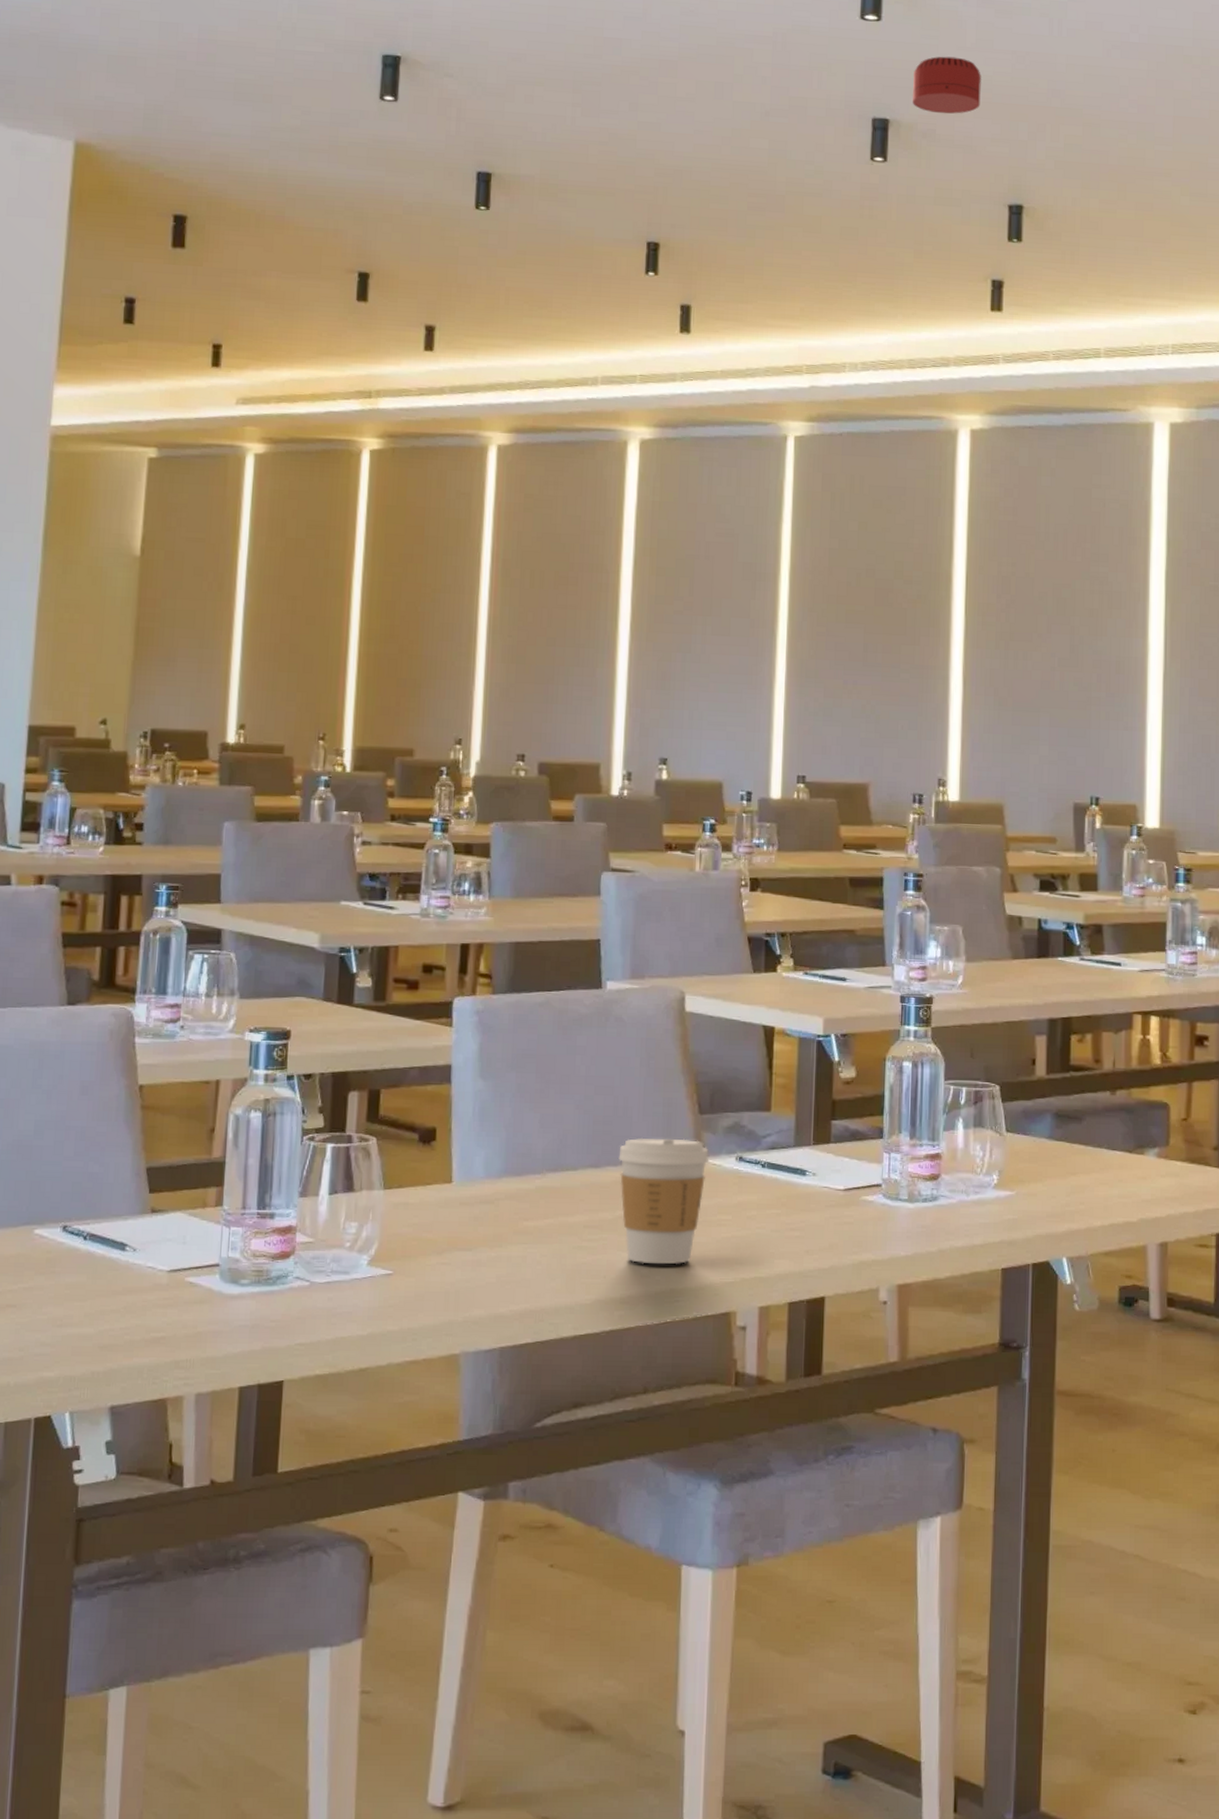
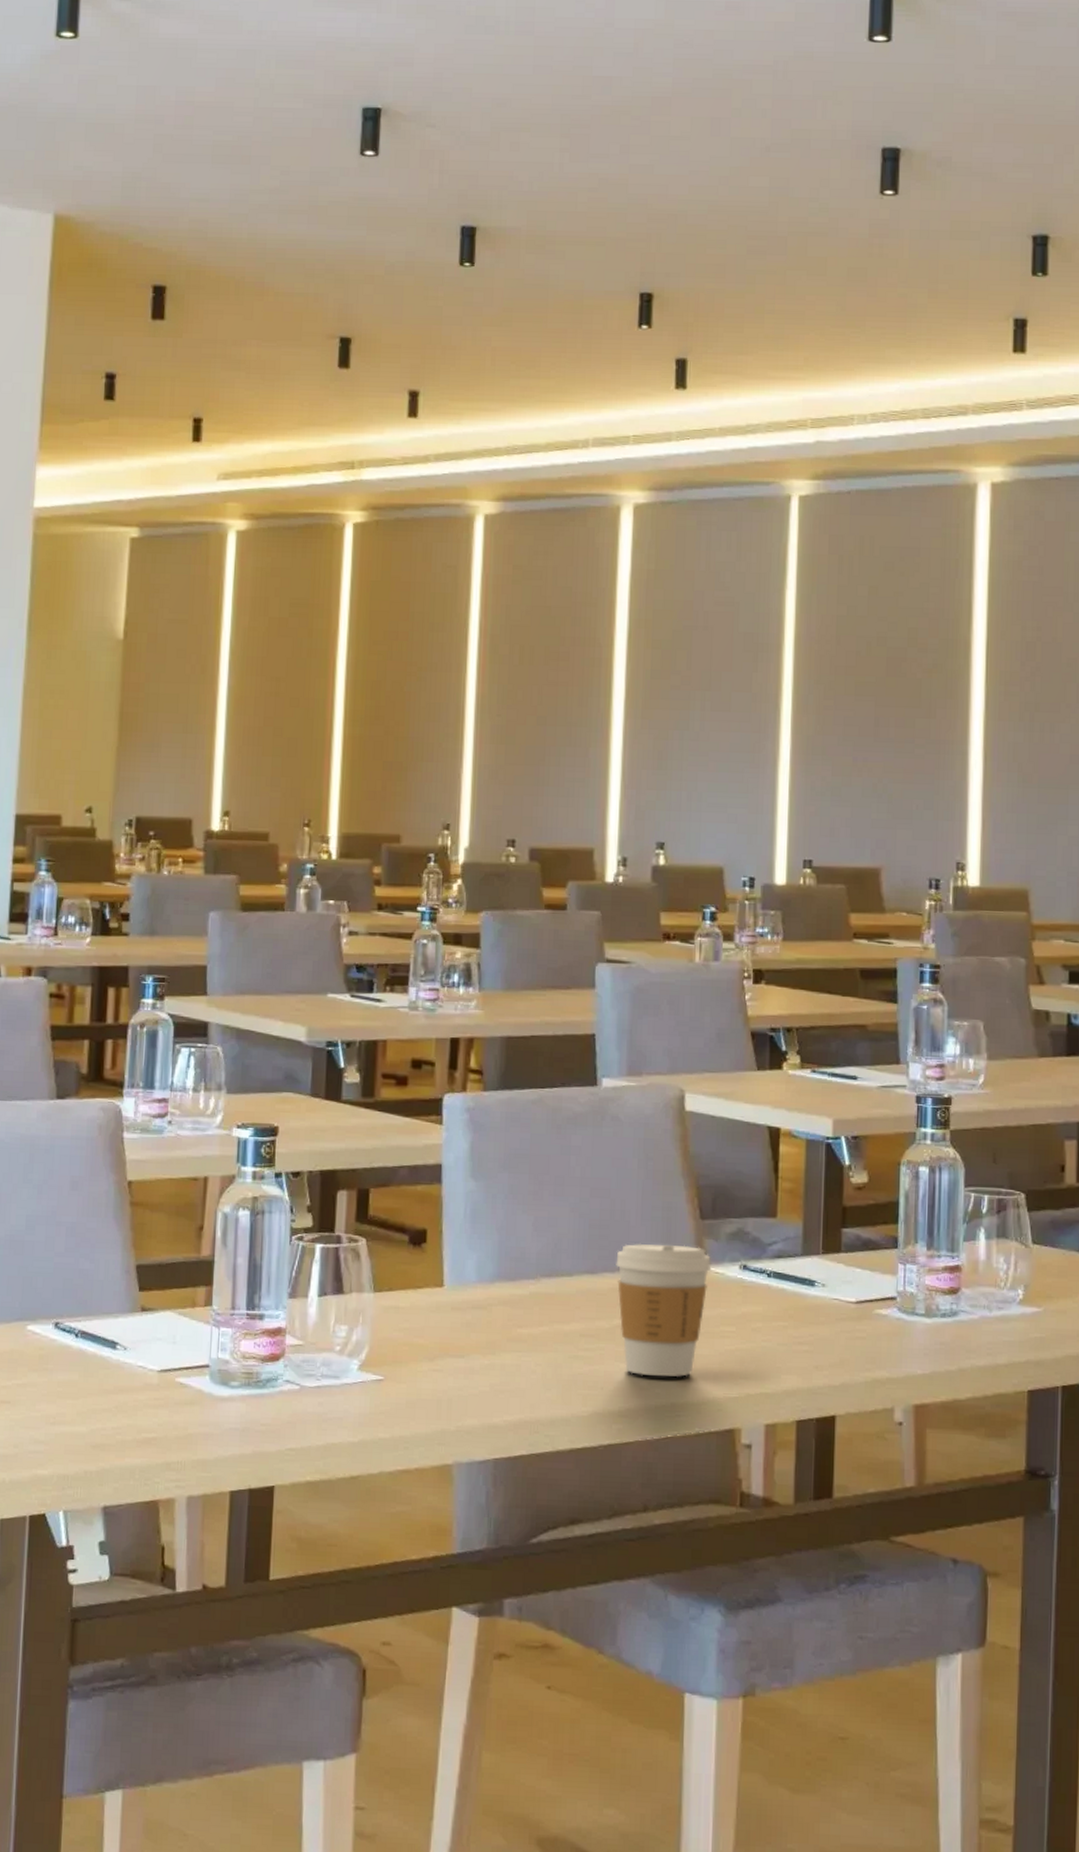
smoke detector: present [912,56,981,114] -> none [925,76,1002,140]

